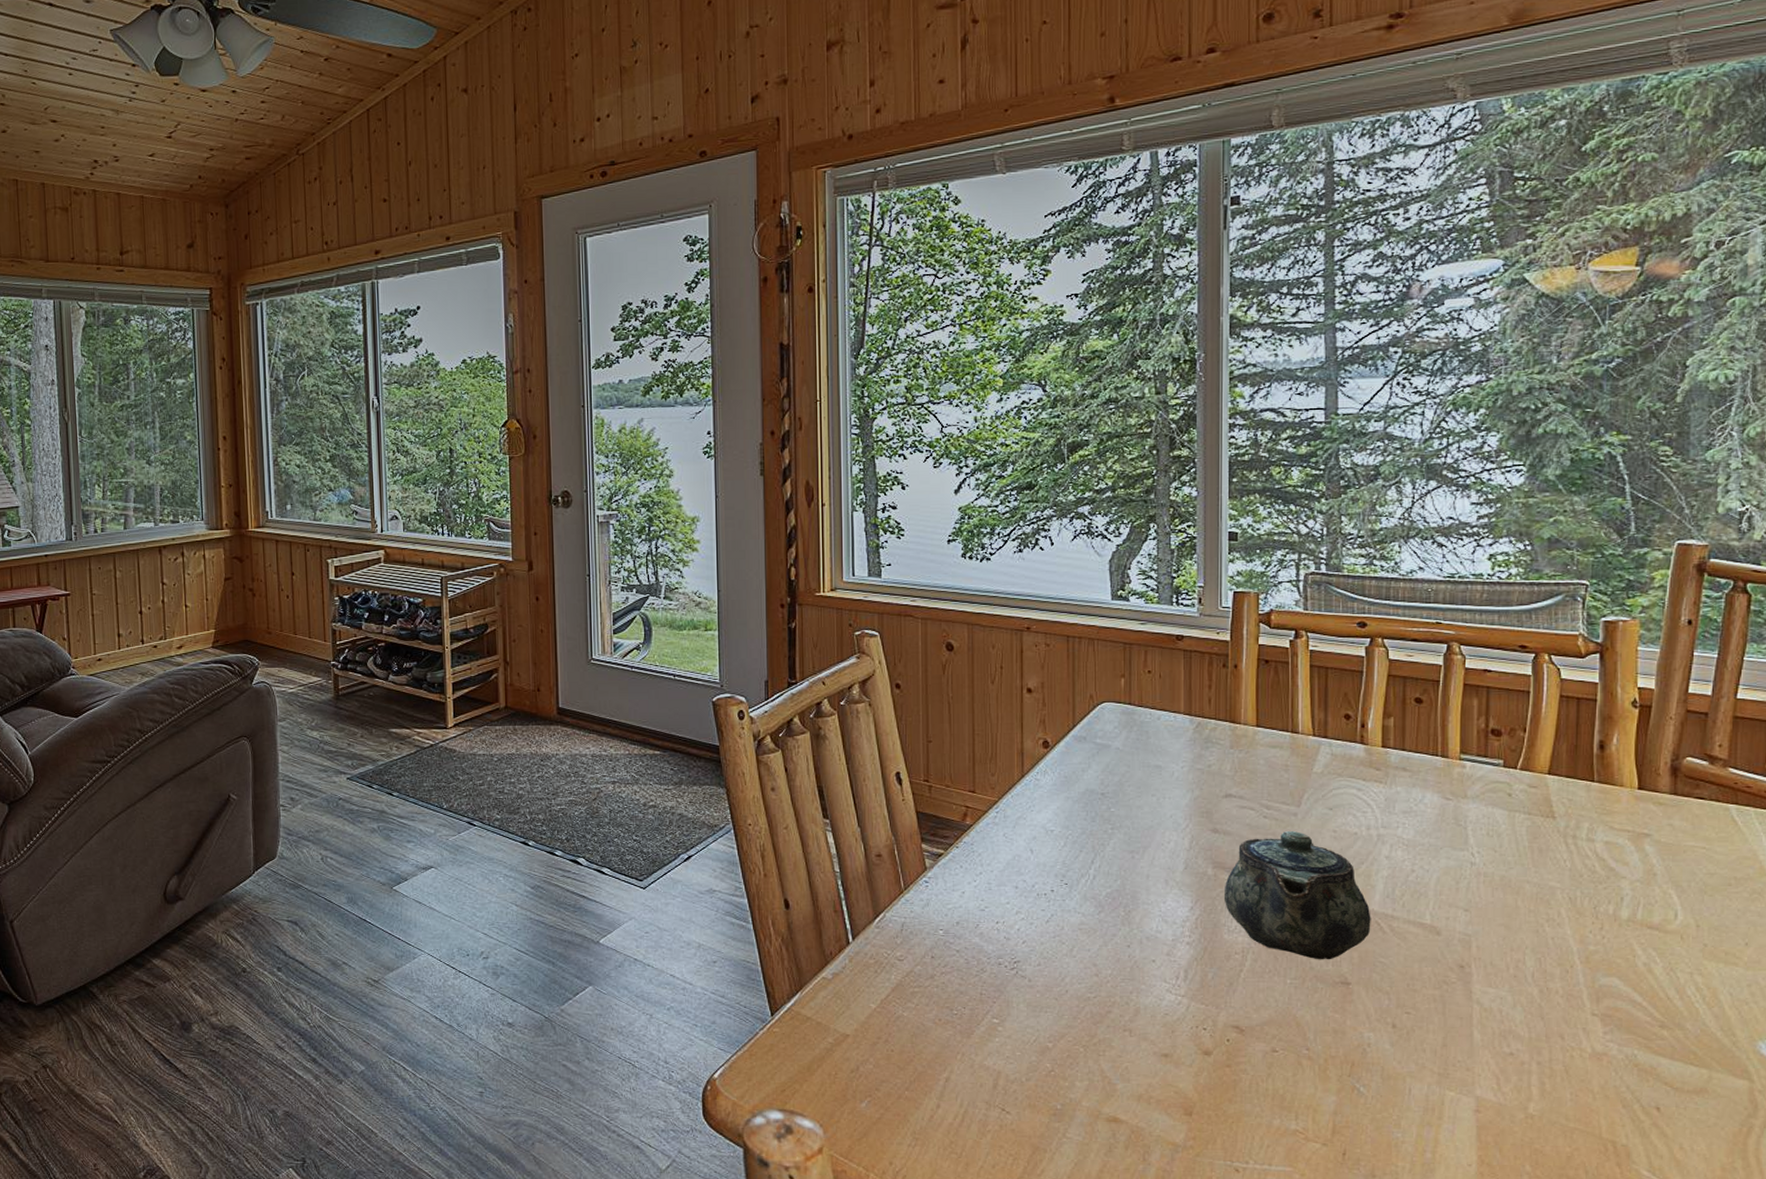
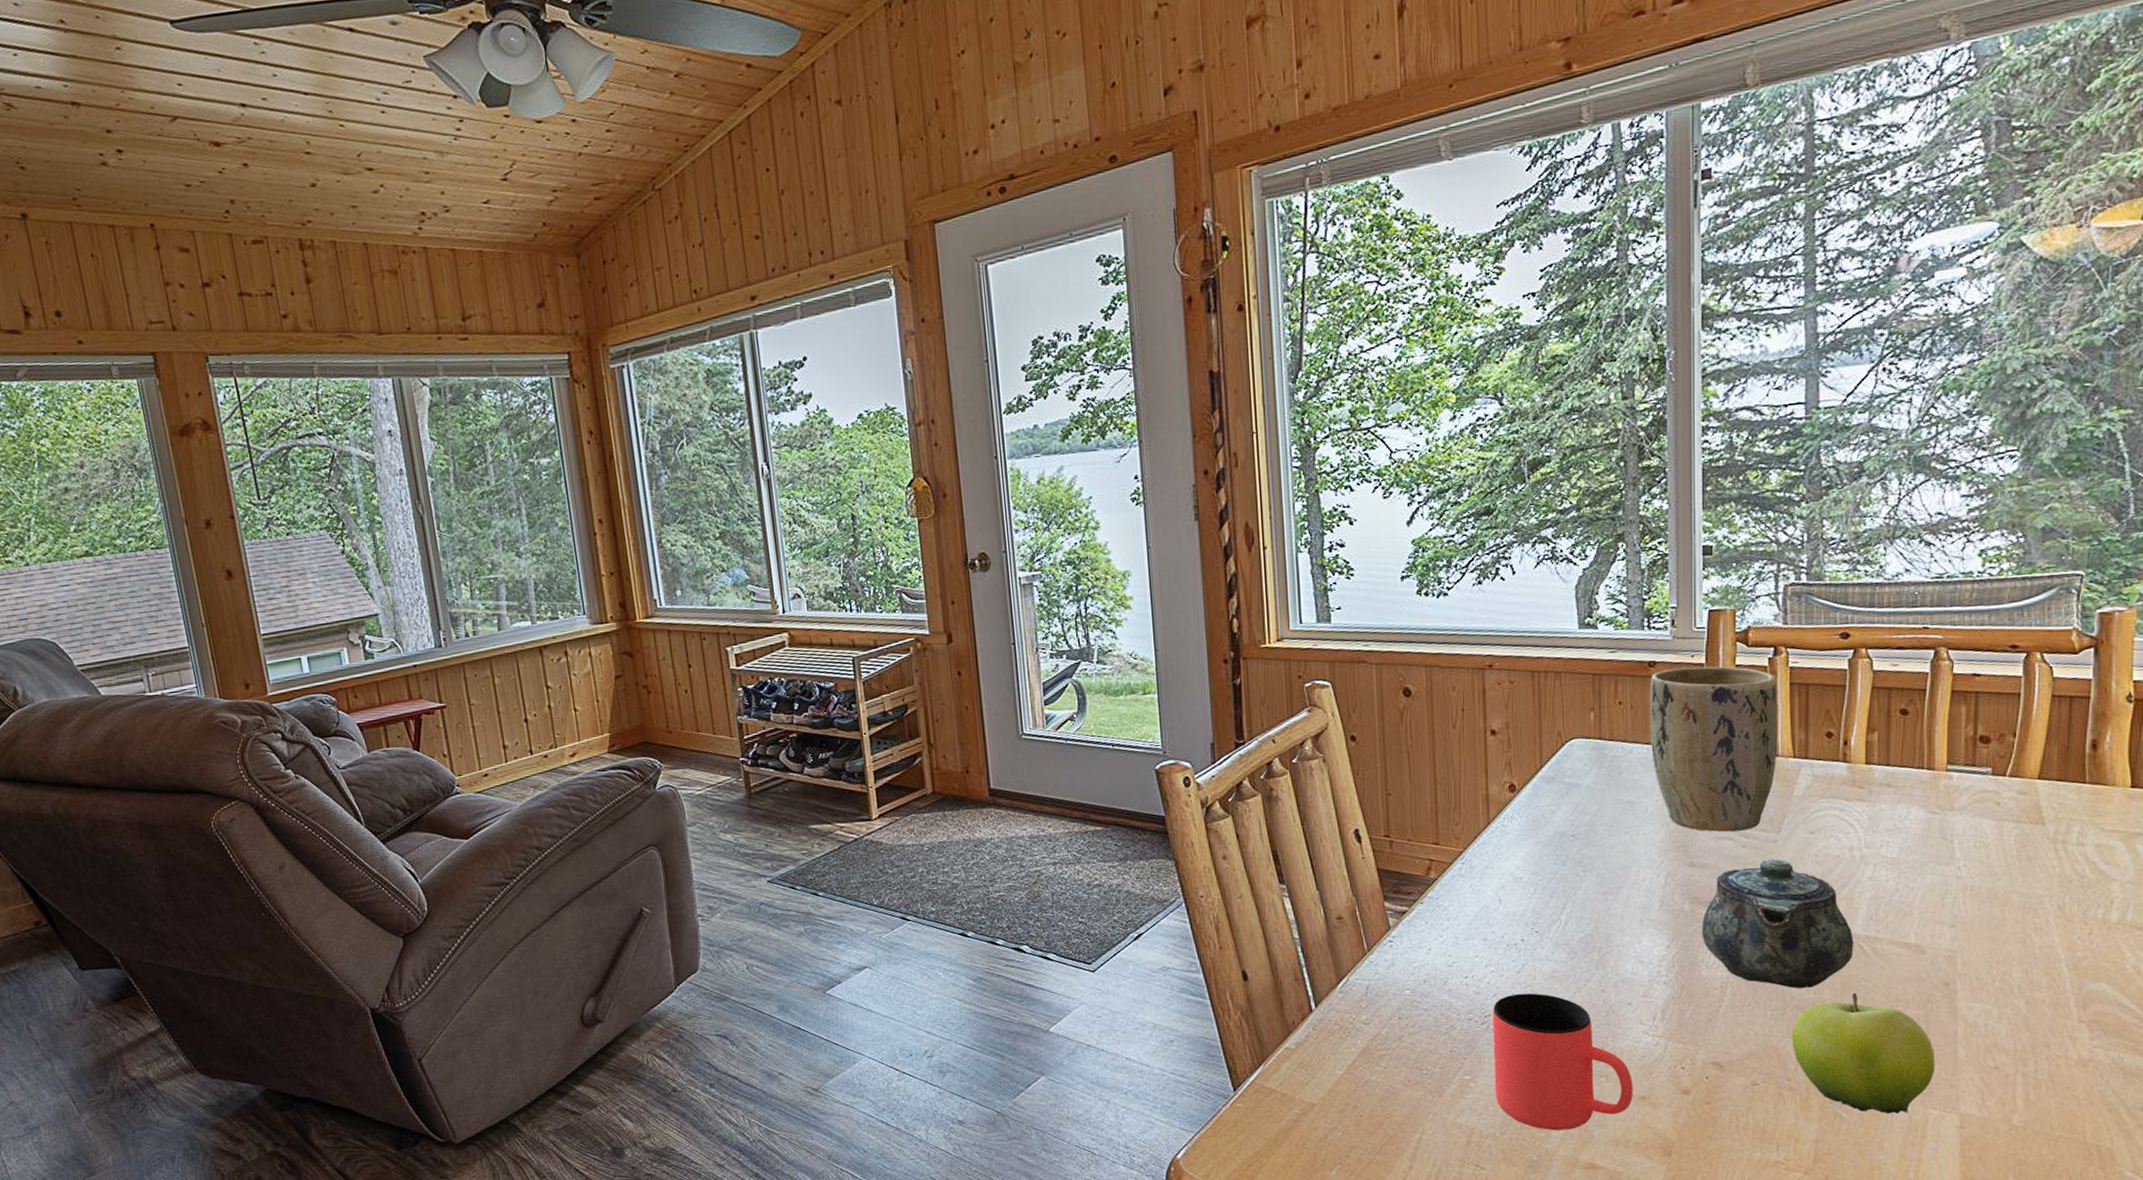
cup: none [1021,942,1156,1081] -> present [1492,993,1633,1131]
plant pot: none [1177,643,1299,802] -> present [1649,666,1778,832]
fruit: none [1311,968,1451,1093] -> present [1792,992,1936,1114]

